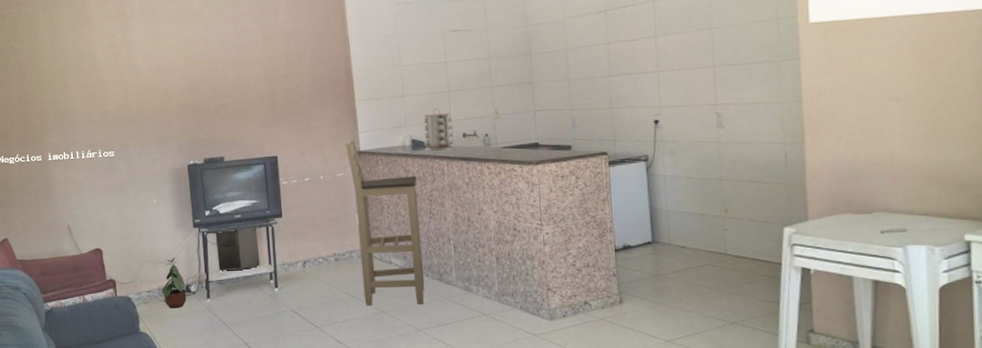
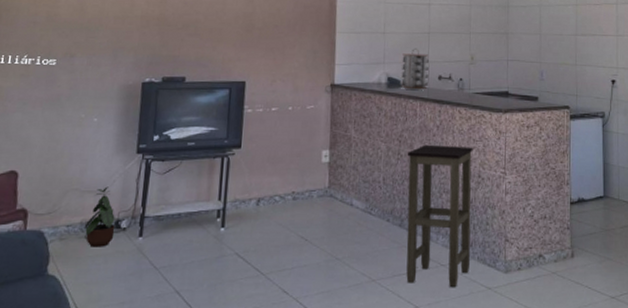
speaker: present [215,225,260,272] -> none [158,155,211,207]
bar stool: present [345,140,425,305] -> none [319,72,389,251]
bar stool: none [438,201,513,335] -> present [406,144,473,288]

